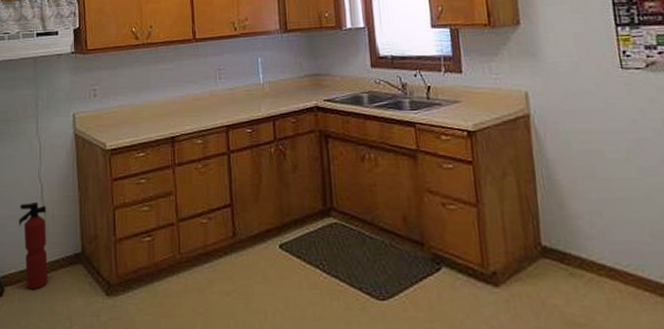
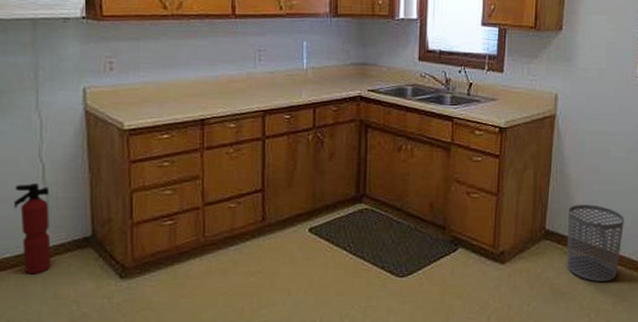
waste bin: none [565,215,646,311] -> present [567,204,624,282]

